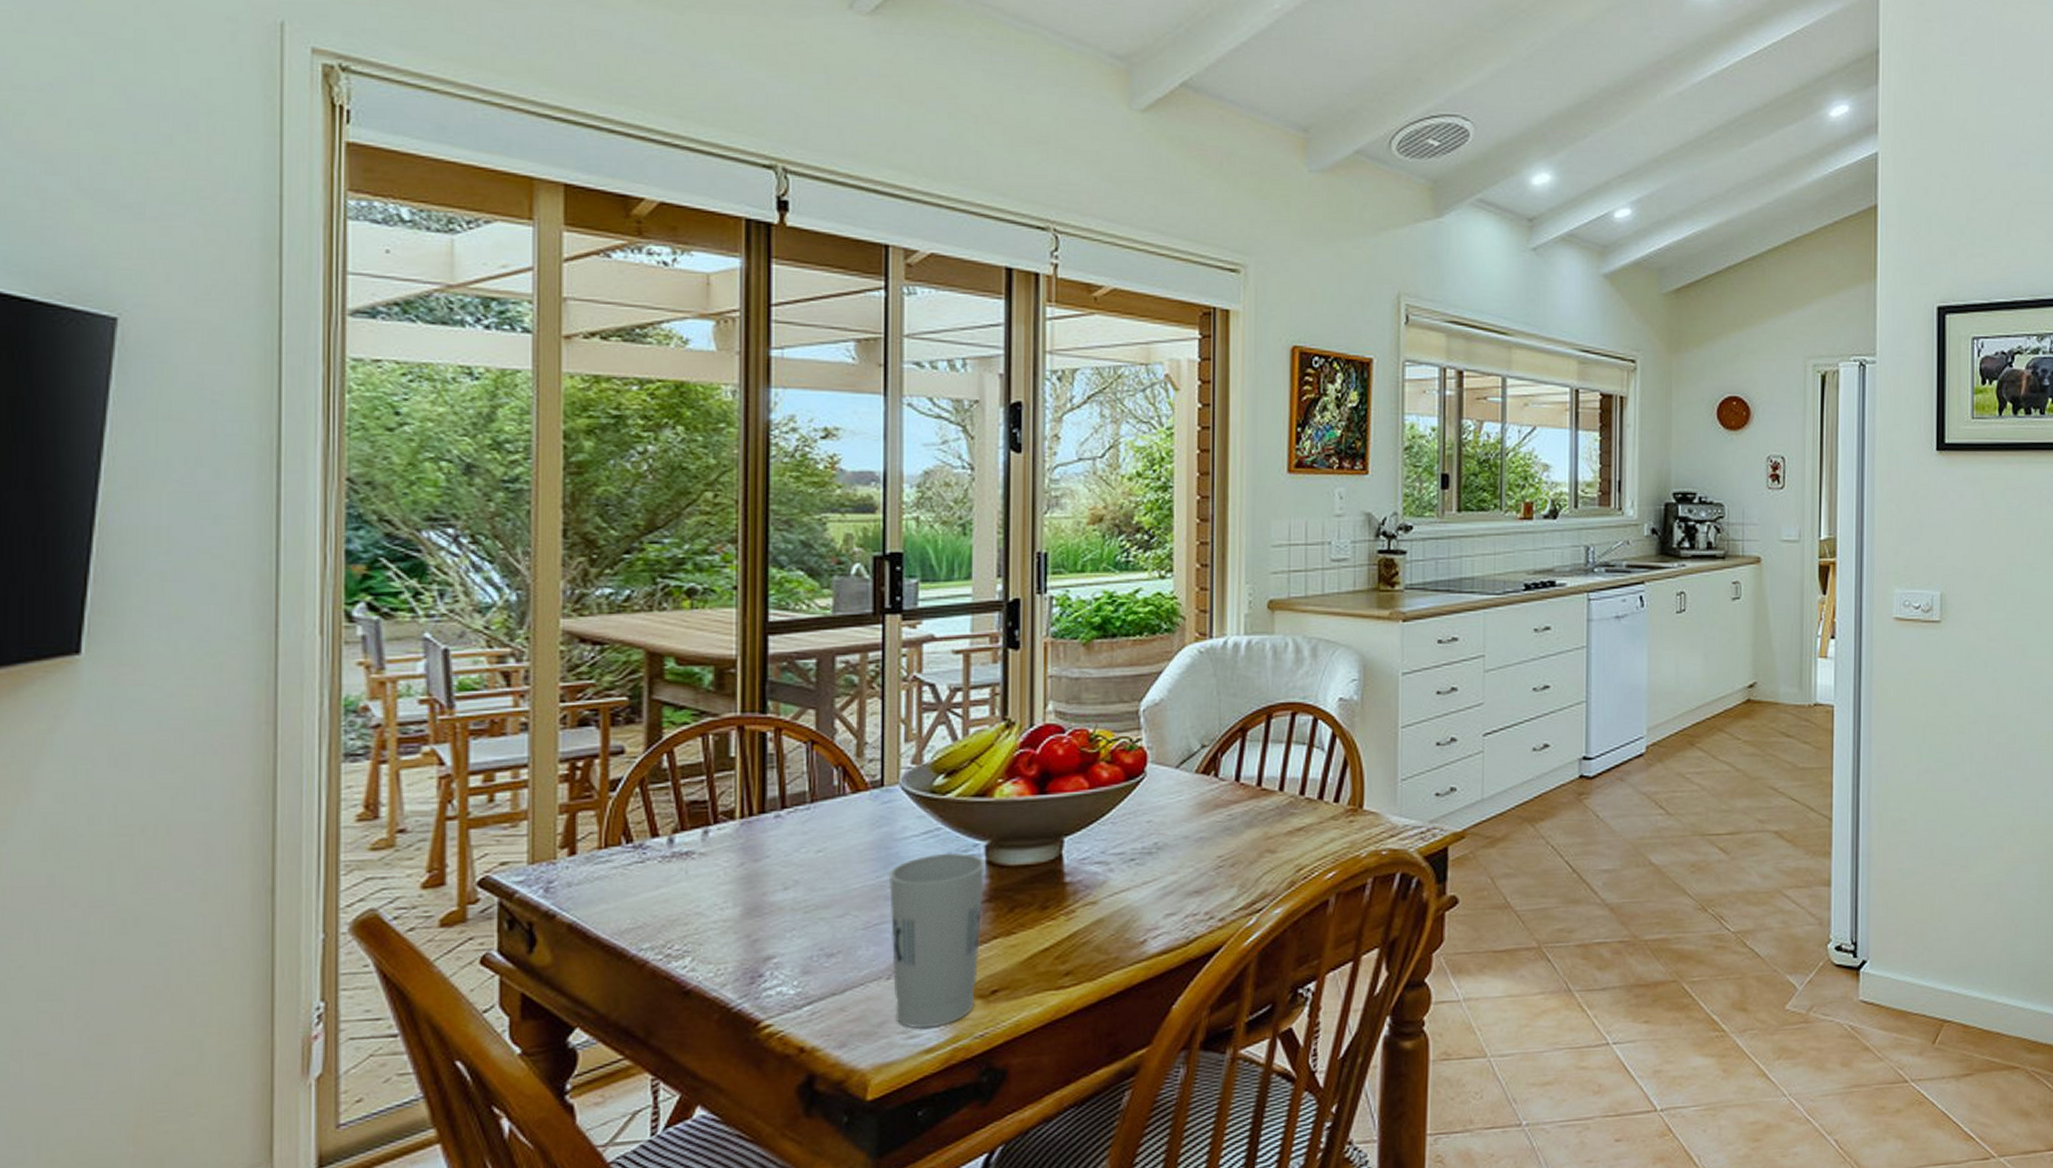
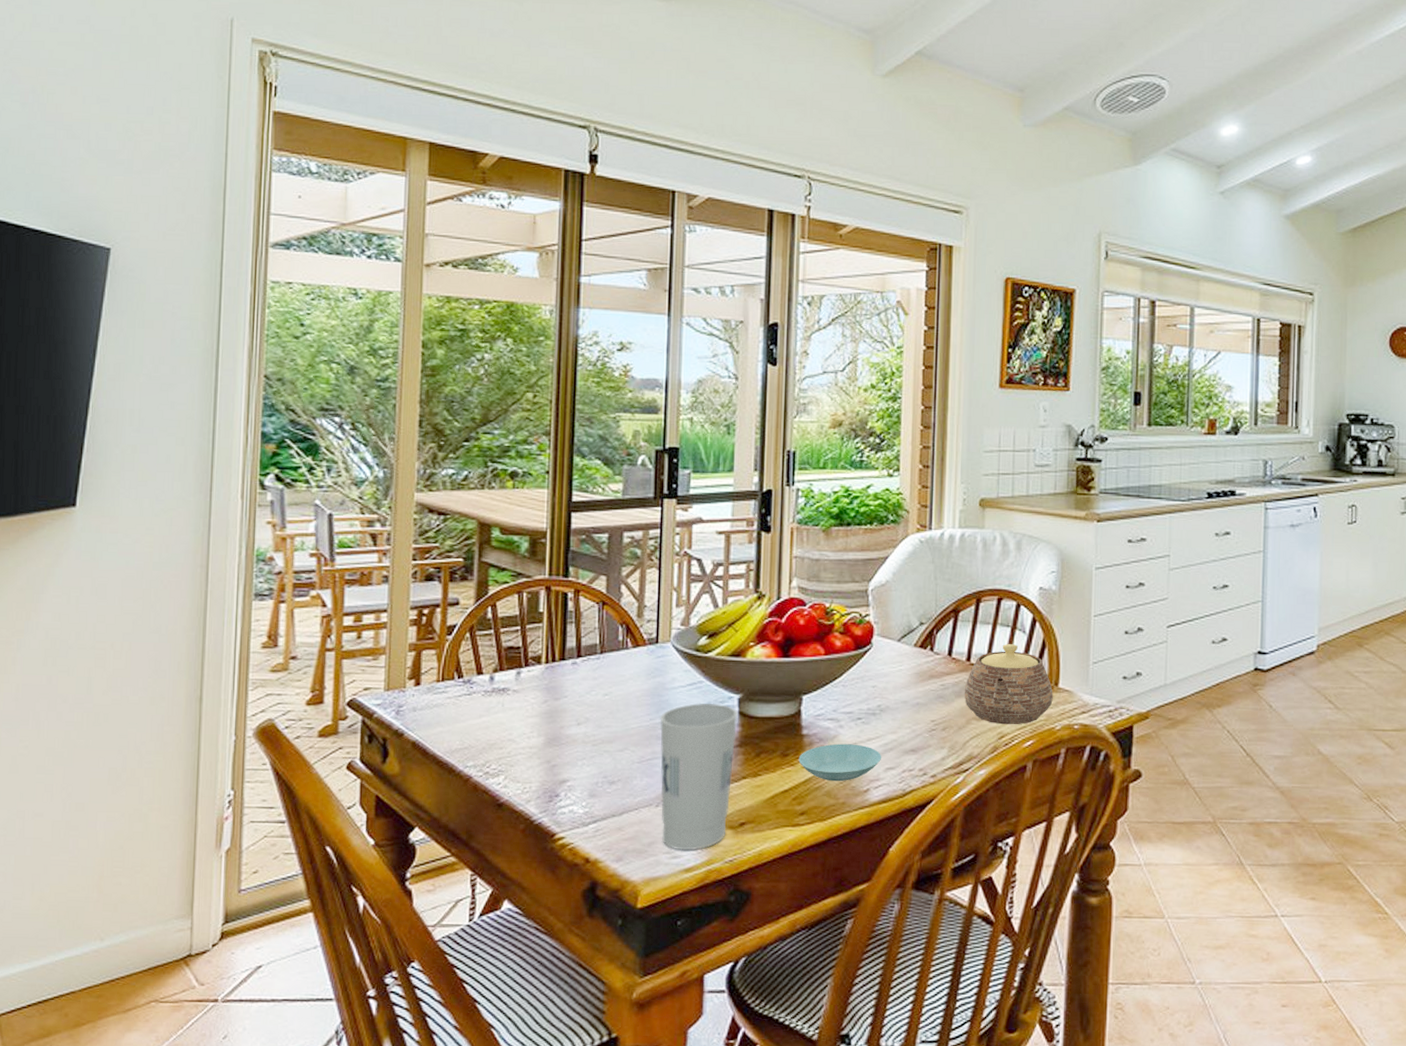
saucer: none [1061,889,1160,934] -> present [798,743,881,782]
teapot: none [1255,764,1357,856] -> present [964,644,1053,725]

